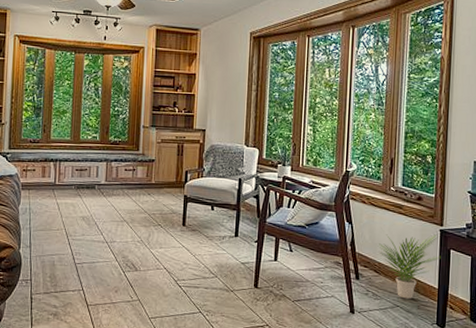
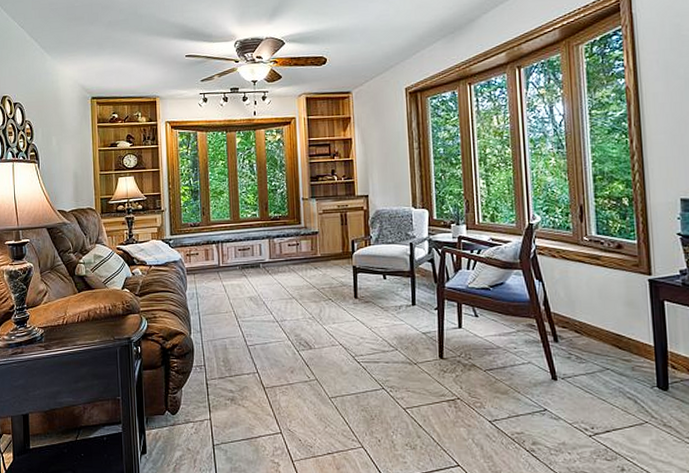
potted plant: present [378,234,441,299] -> none [575,285,653,360]

